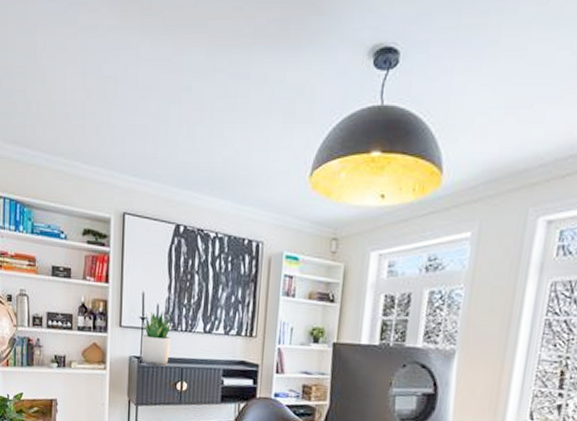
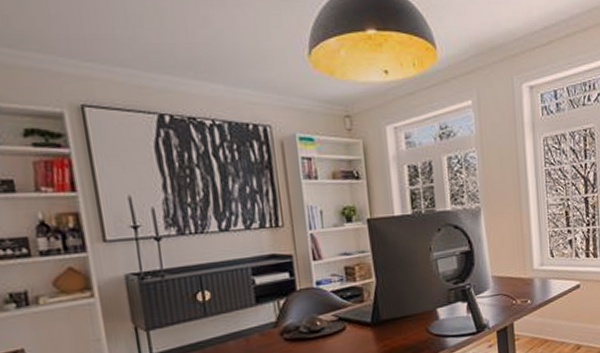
planter: present [141,310,173,366] -> none [136,213,181,280]

